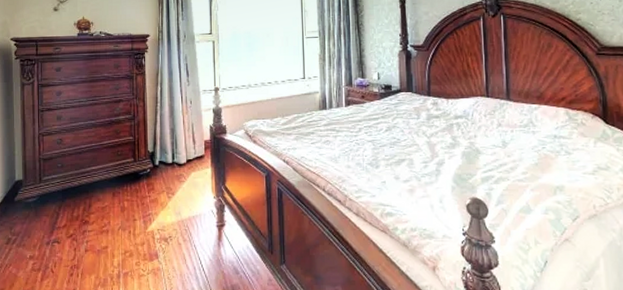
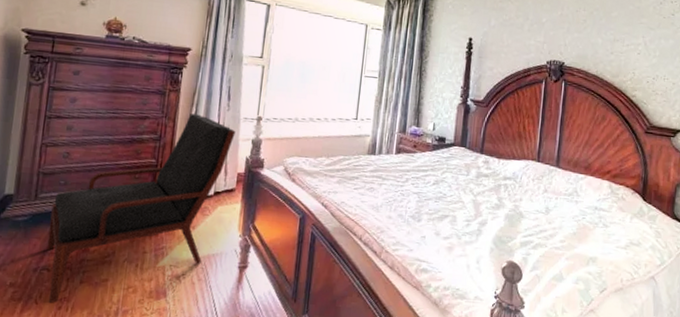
armchair: none [54,92,198,271] -> present [46,113,236,303]

